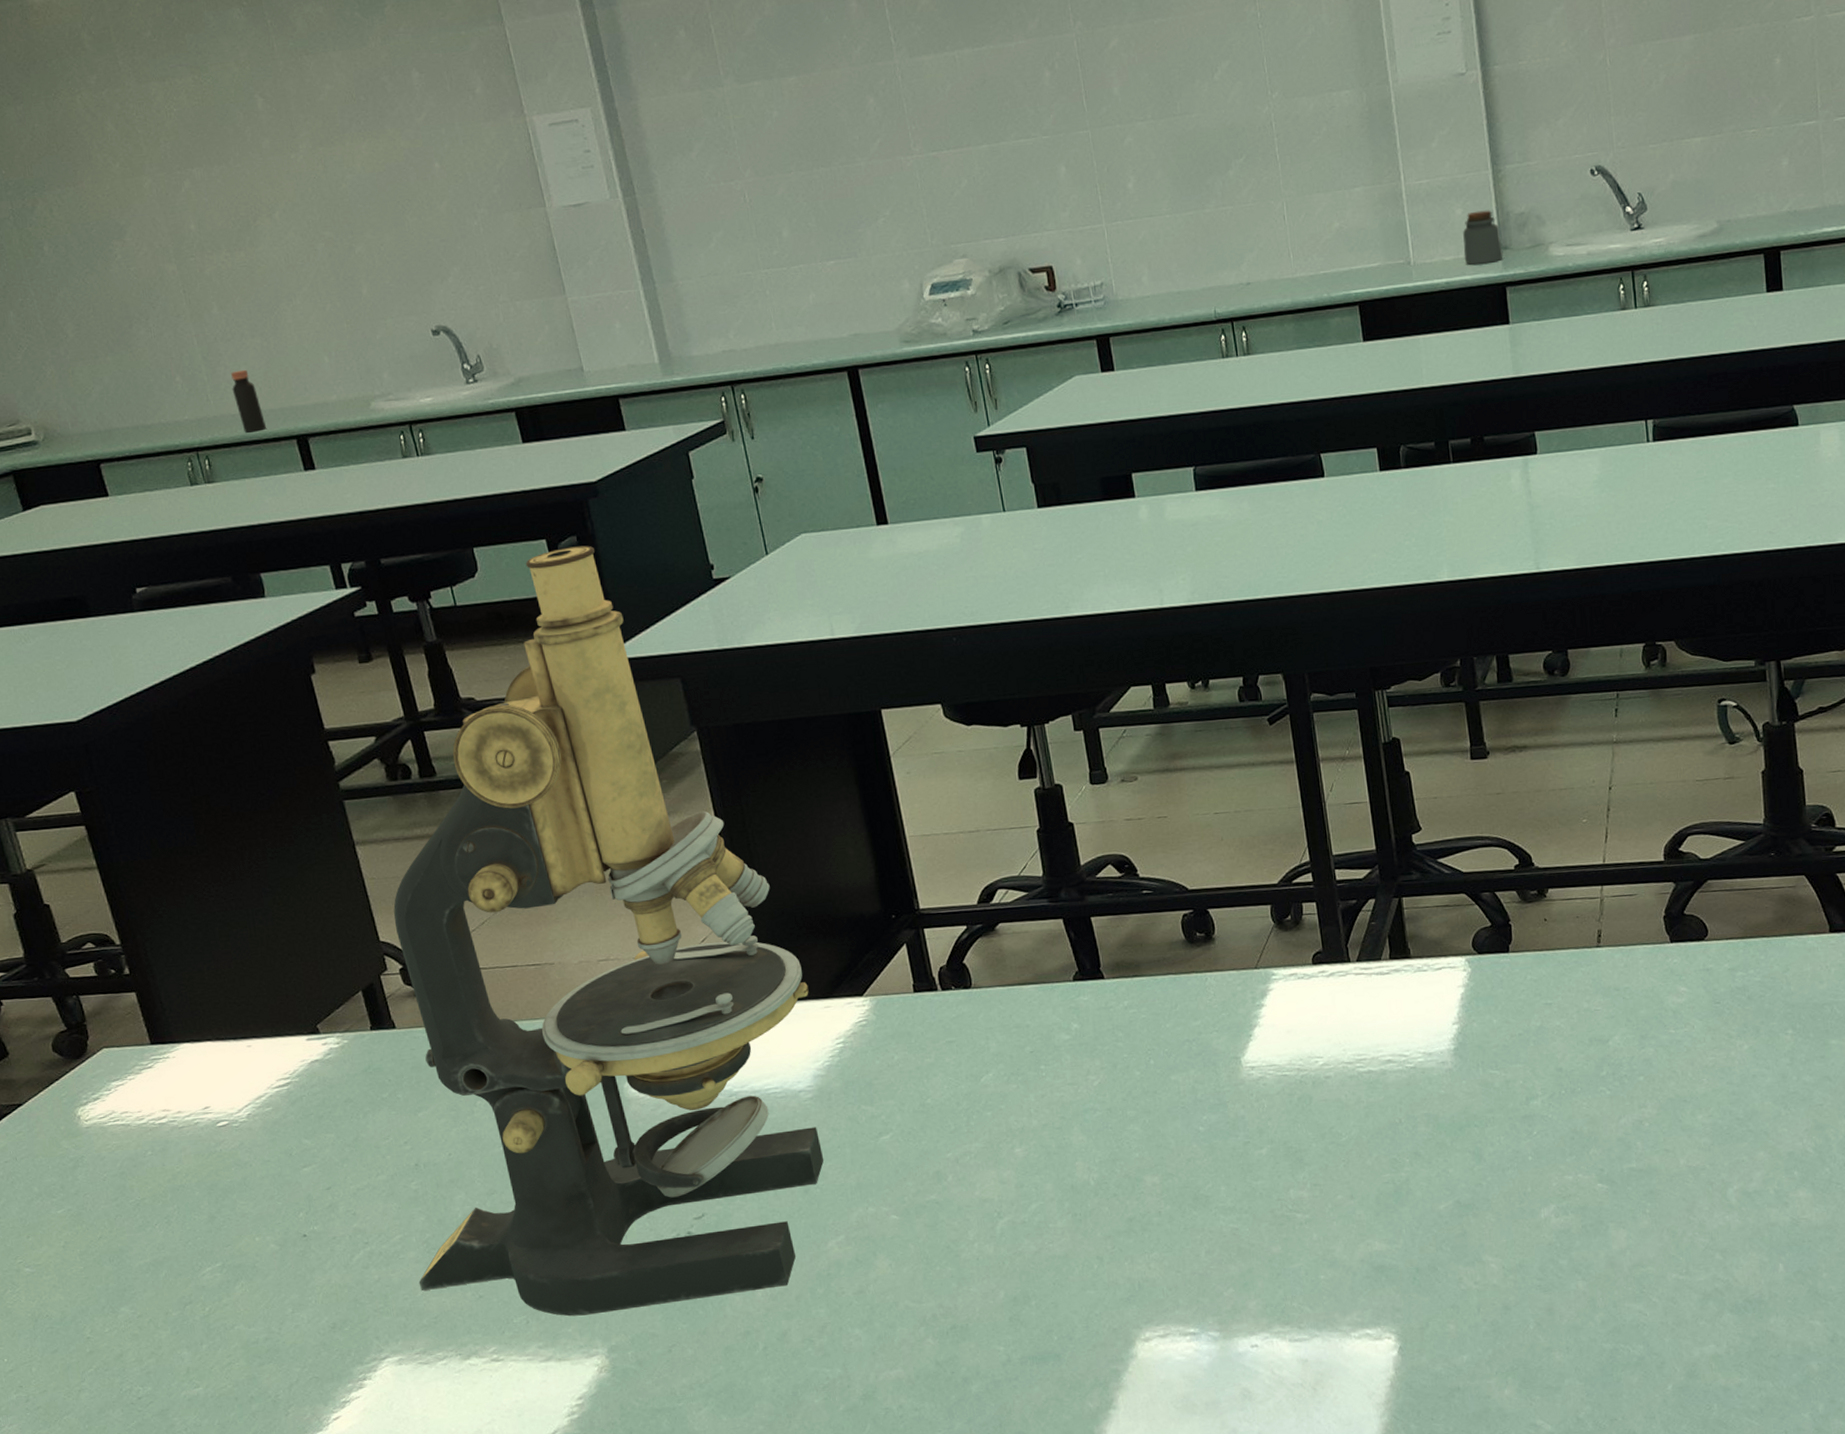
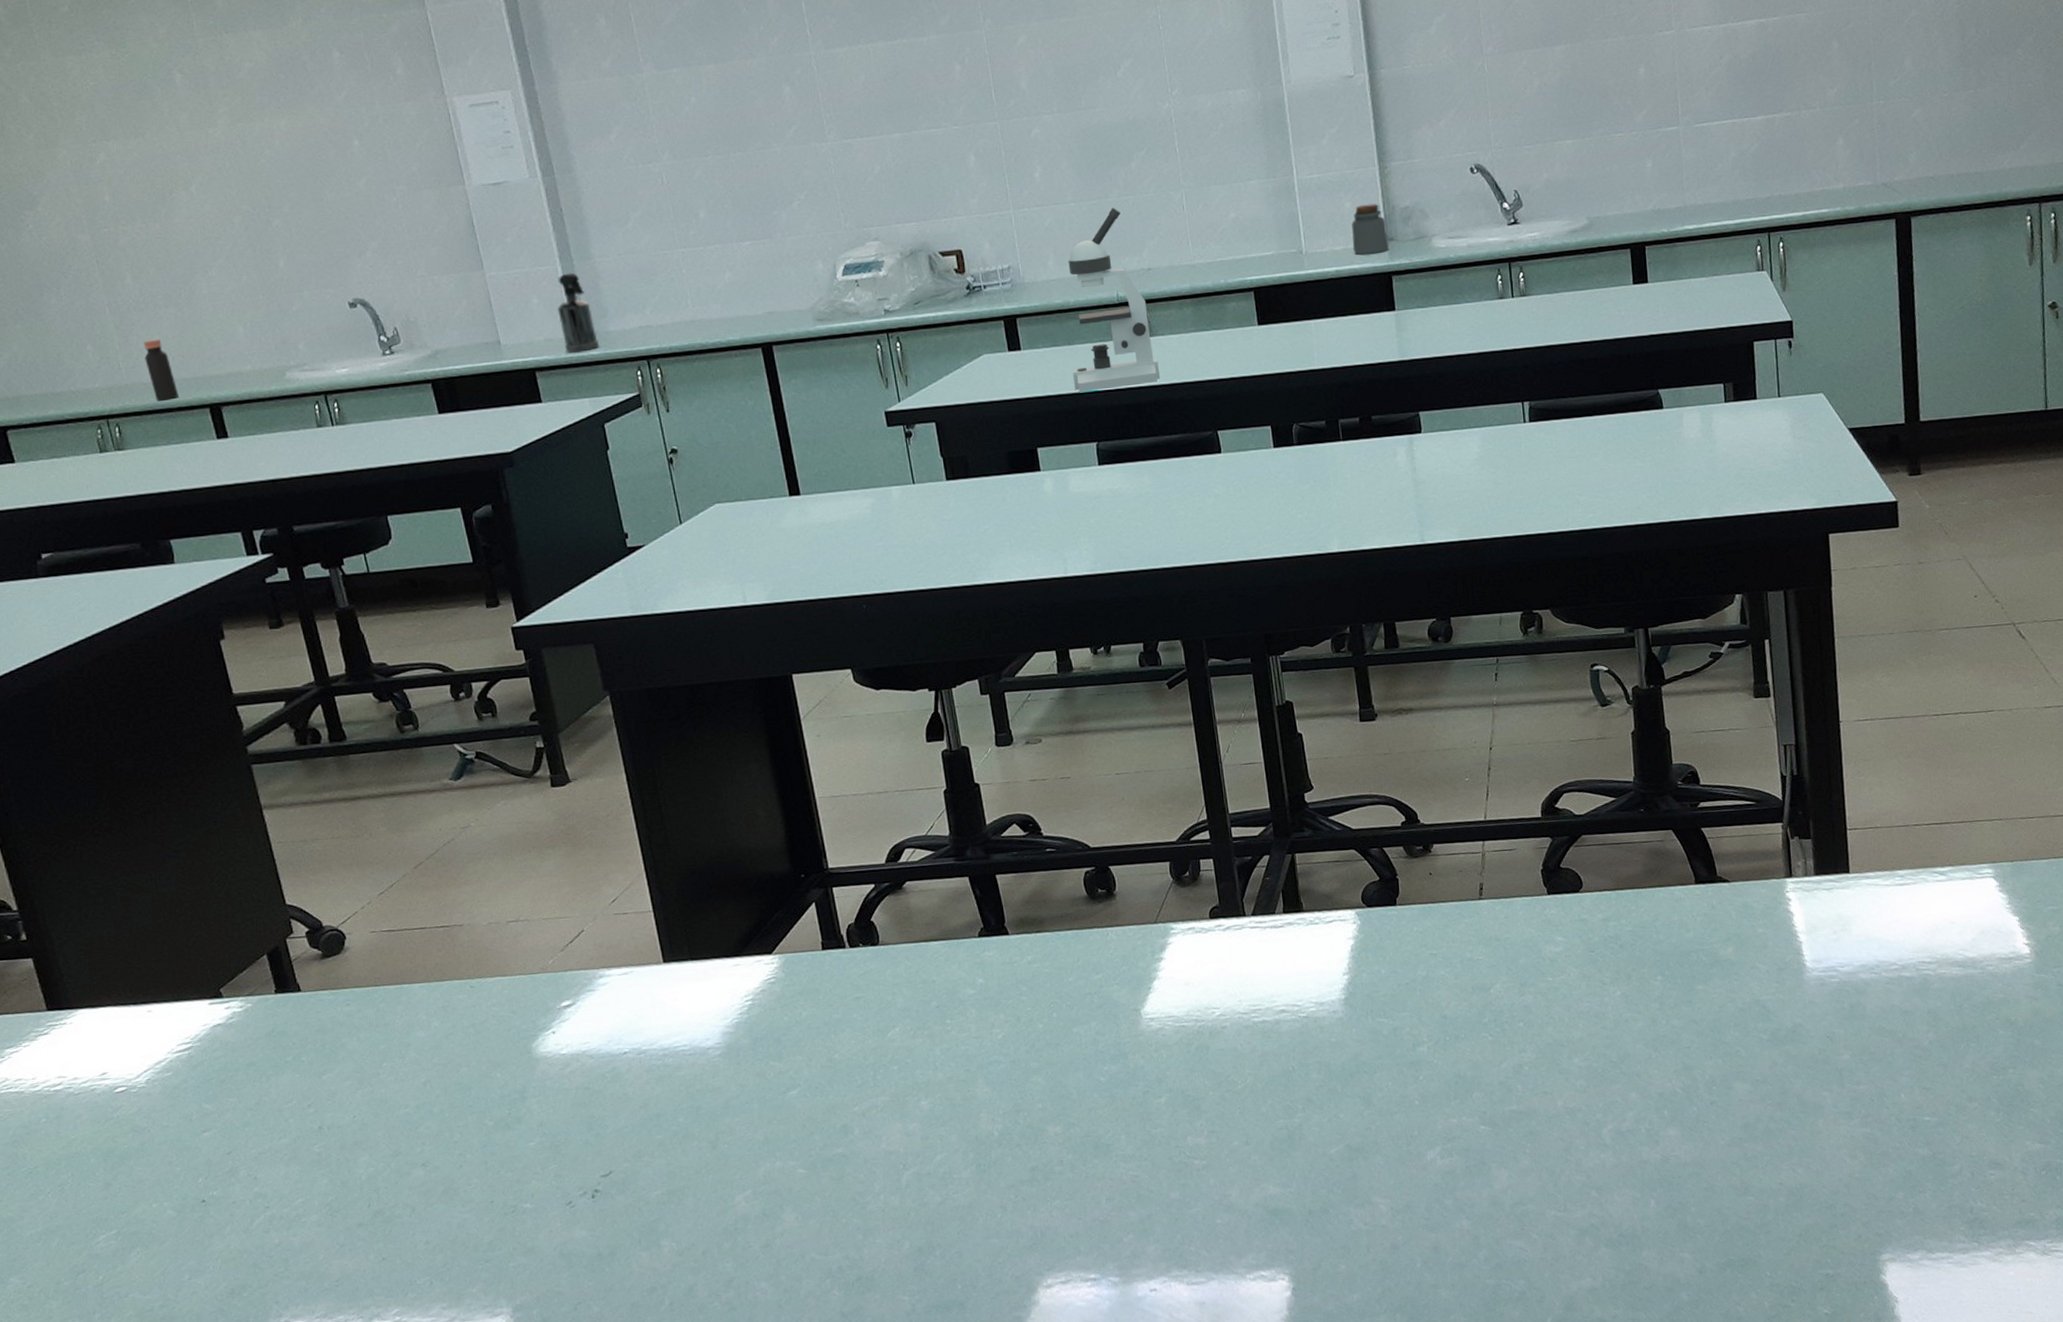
microscope: present [393,545,824,1316] -> none [301,514,732,1277]
spray bottle: none [640,296,683,379] -> present [557,272,600,353]
microscope: none [1163,219,1261,415] -> present [1068,208,1161,393]

